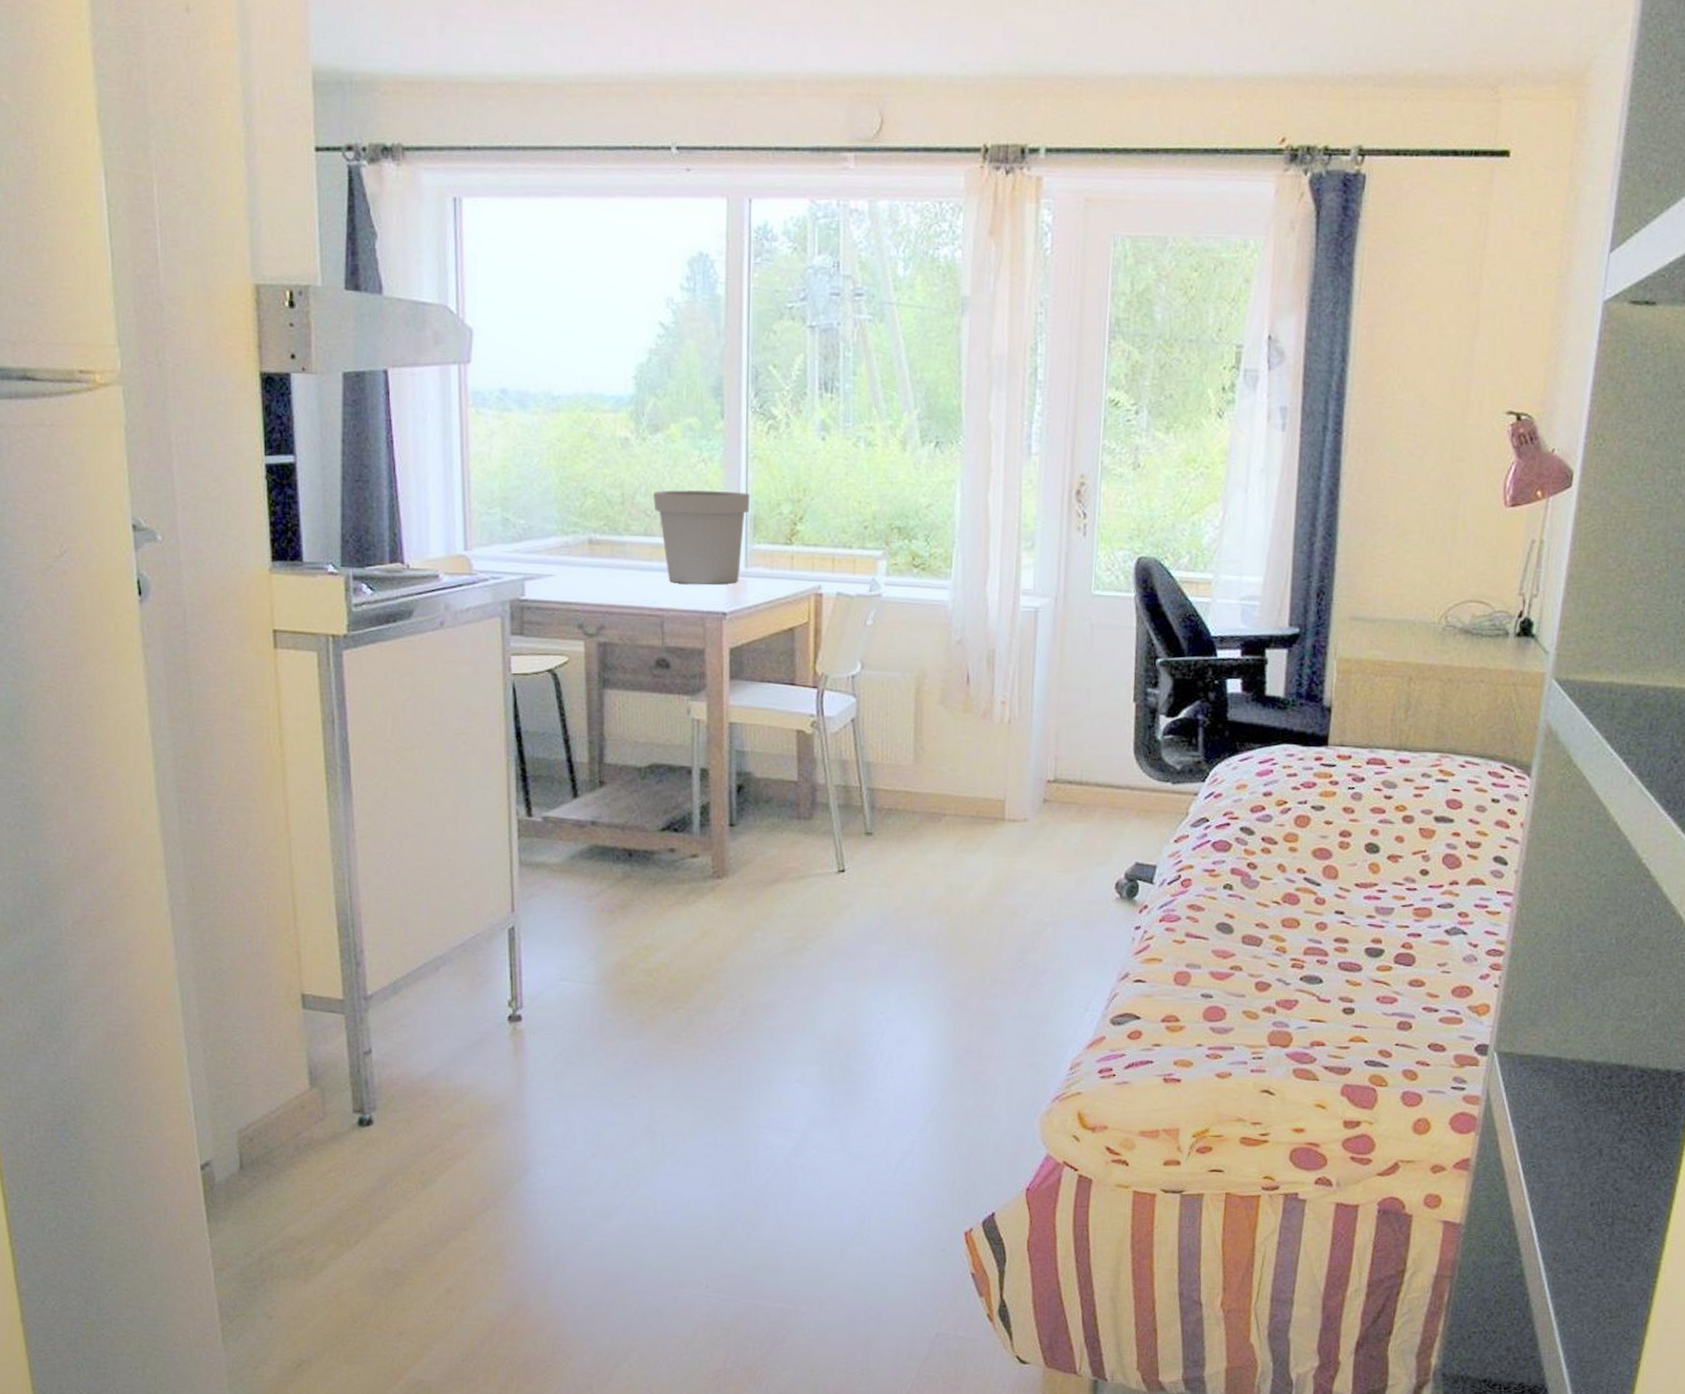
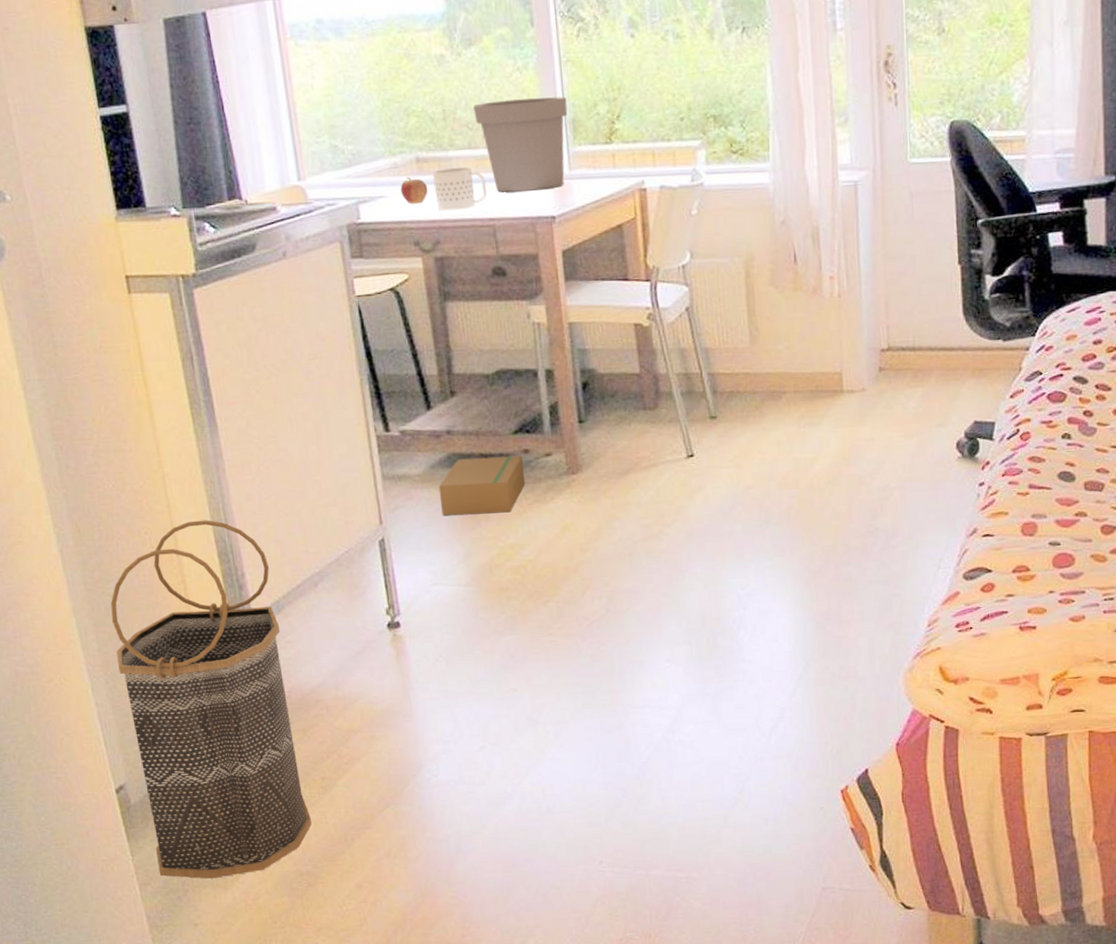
basket: none [217,890,405,1269] -> present [110,520,312,879]
fruit: none [569,557,598,585] -> present [400,176,428,203]
box: none [577,851,668,912] -> present [438,455,526,516]
mug: none [605,553,659,597] -> present [433,167,487,212]

